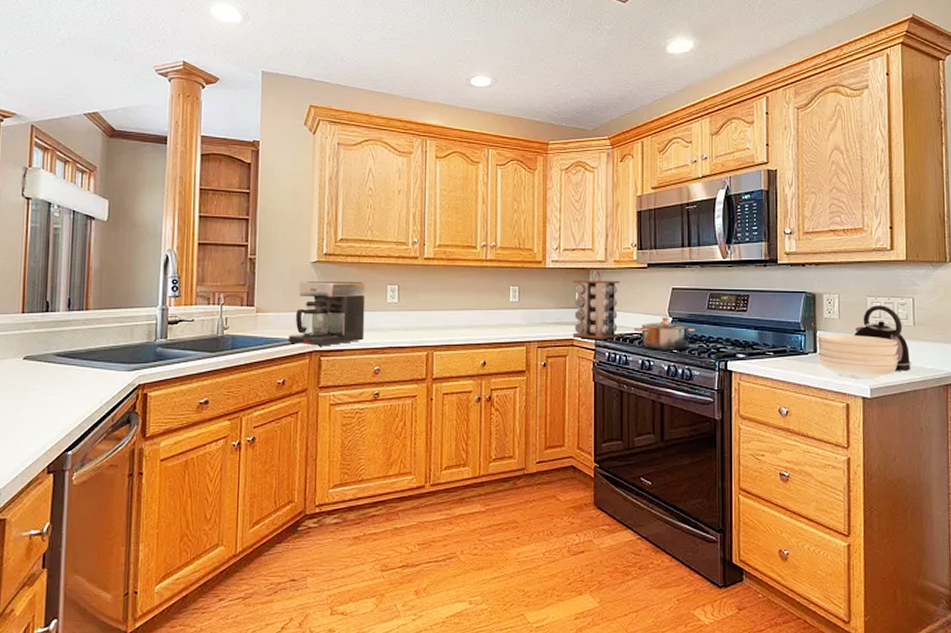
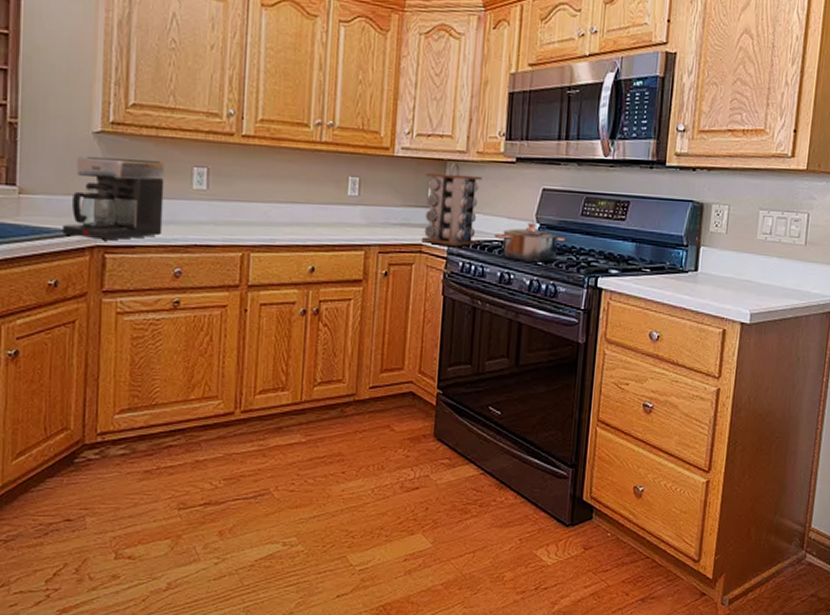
bowl: present [817,334,898,380] -> none [698,250,786,304]
kettle: present [854,305,911,371] -> none [740,220,797,295]

